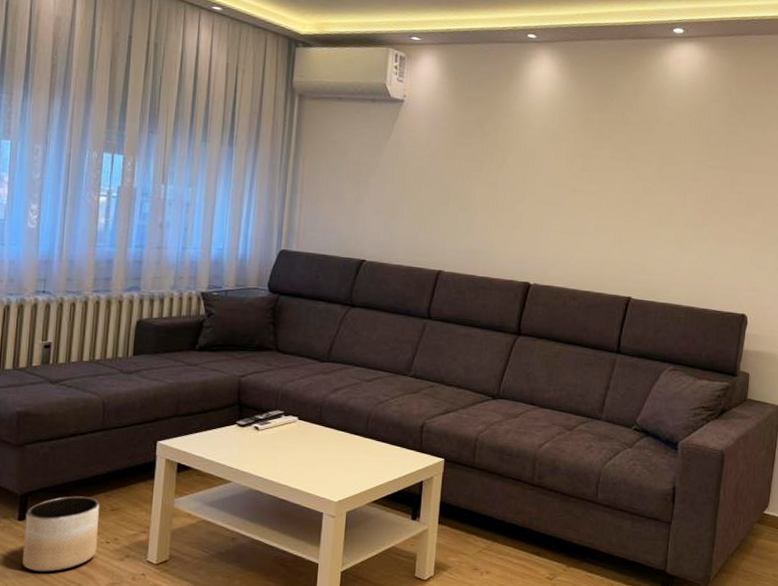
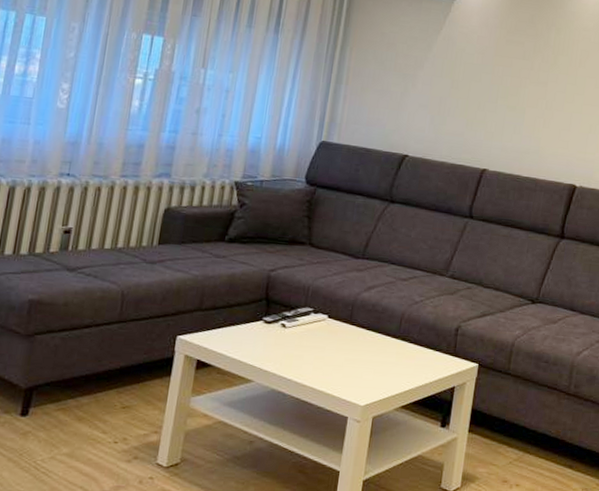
planter: present [22,496,100,573] -> none [21,391,111,473]

